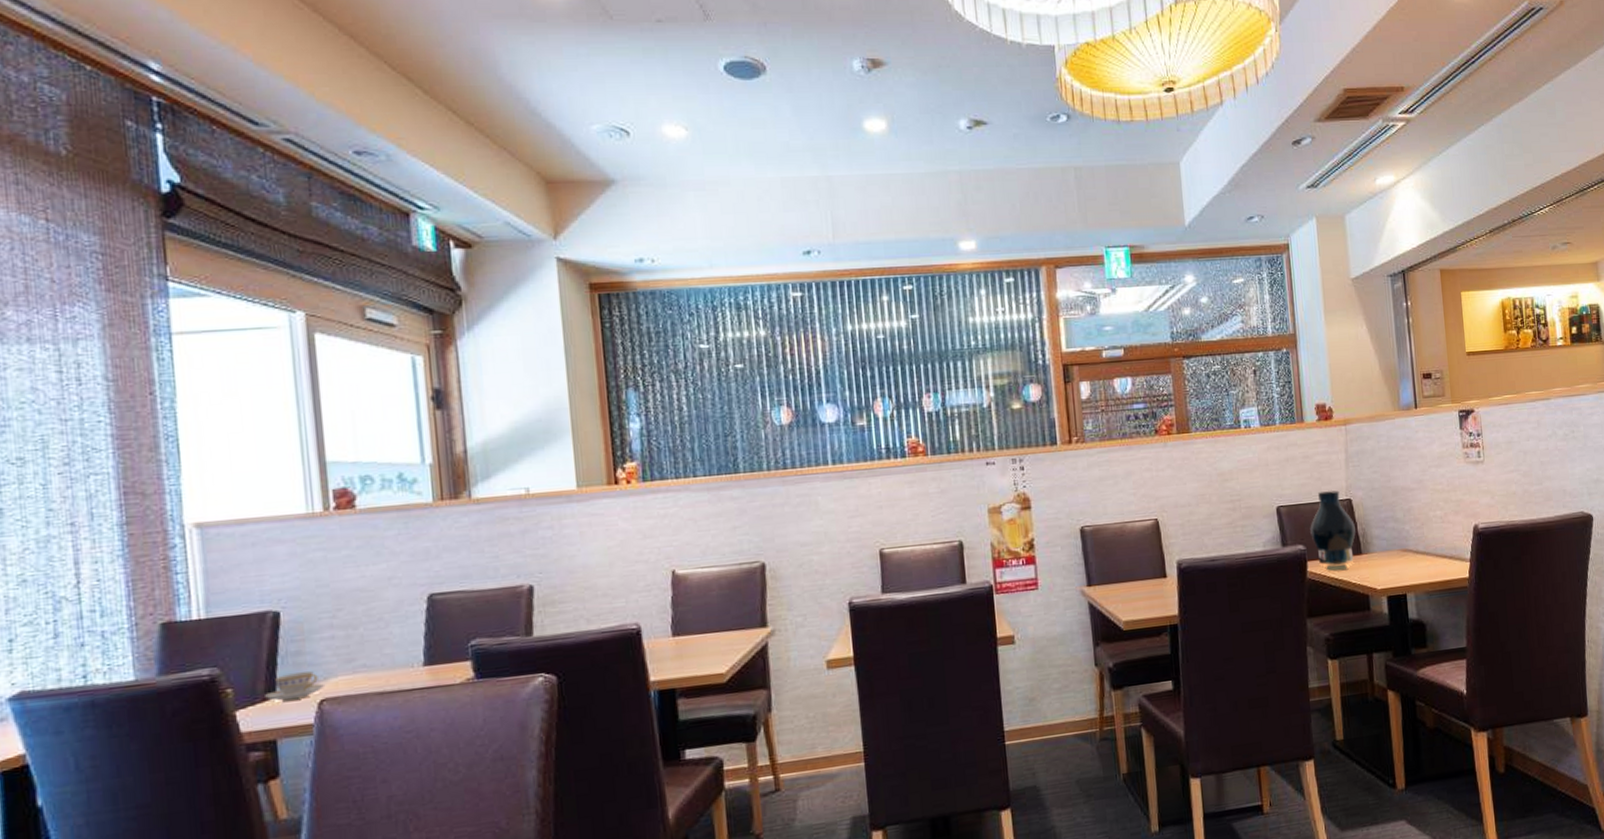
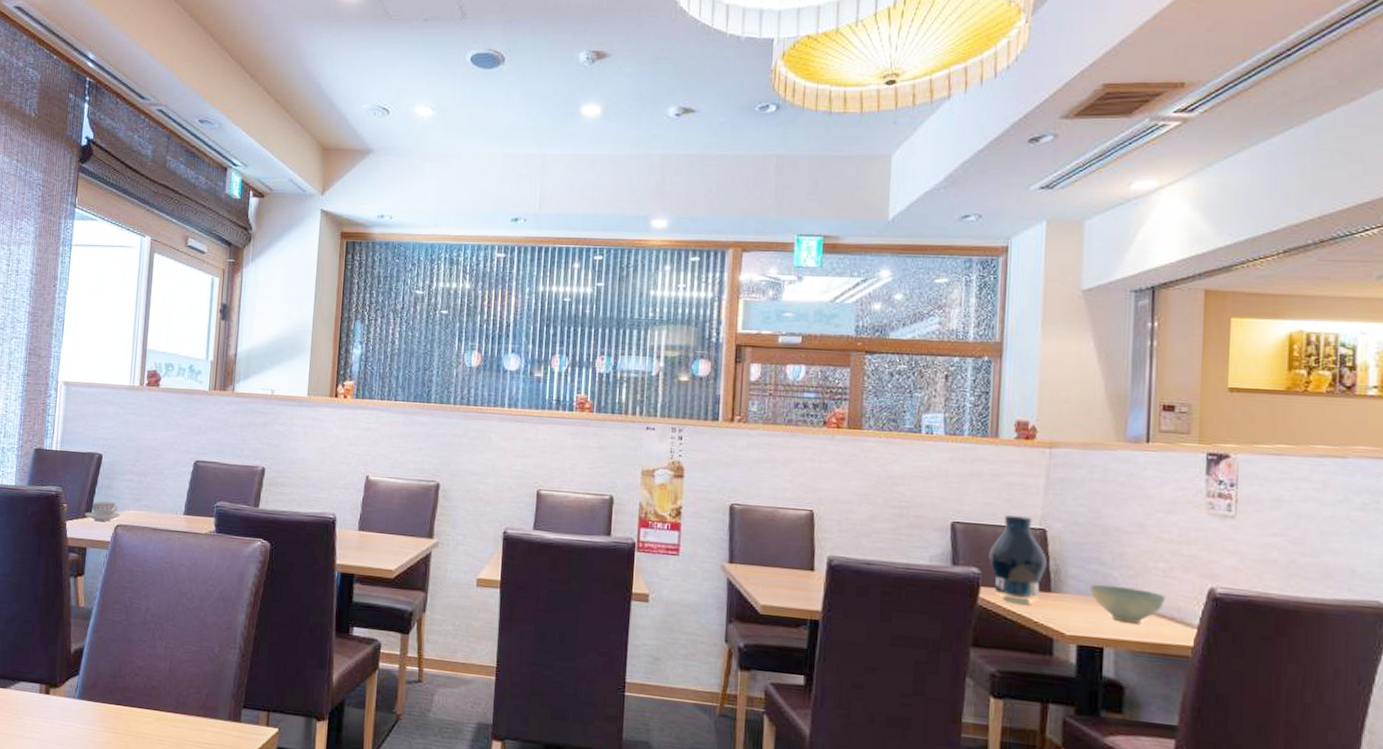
bowl: none [1390,537,1446,569] -> present [1089,584,1166,624]

